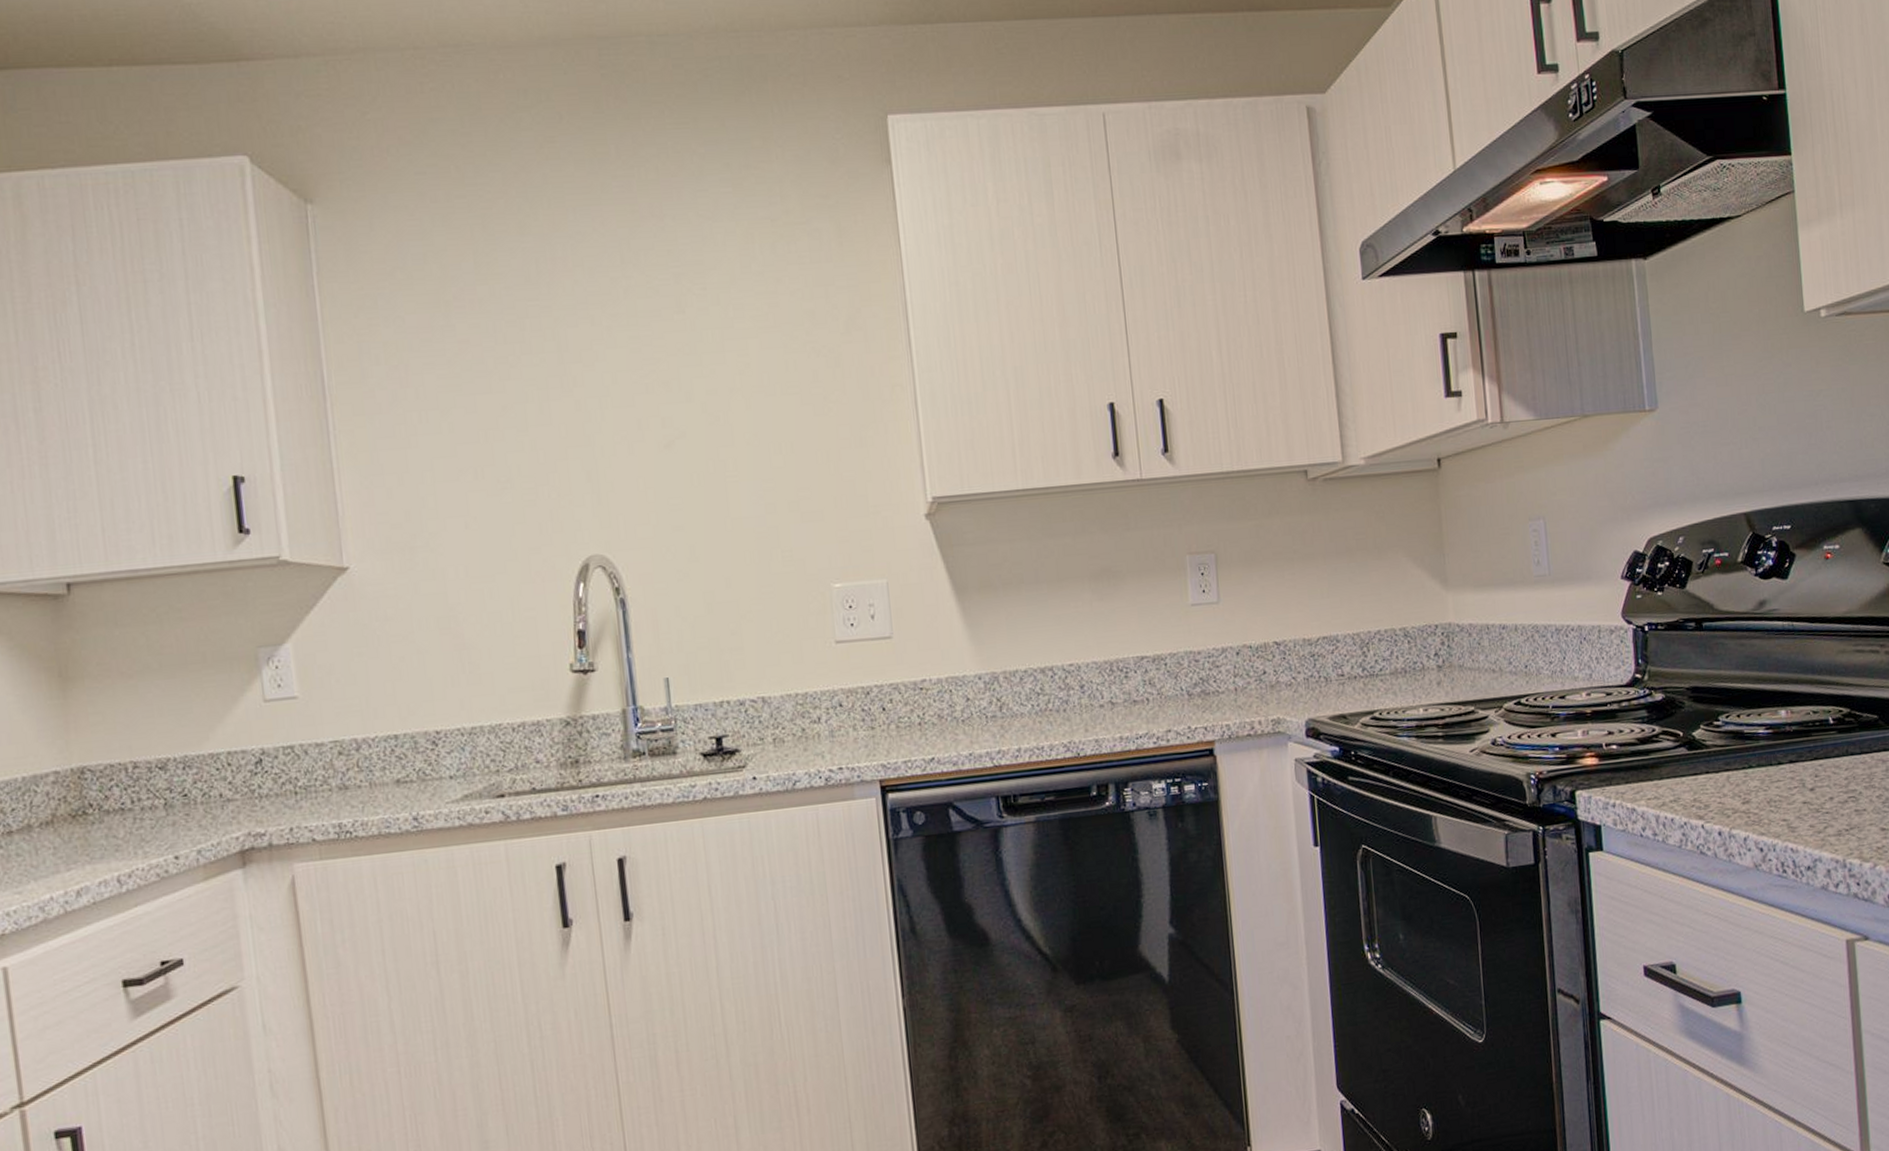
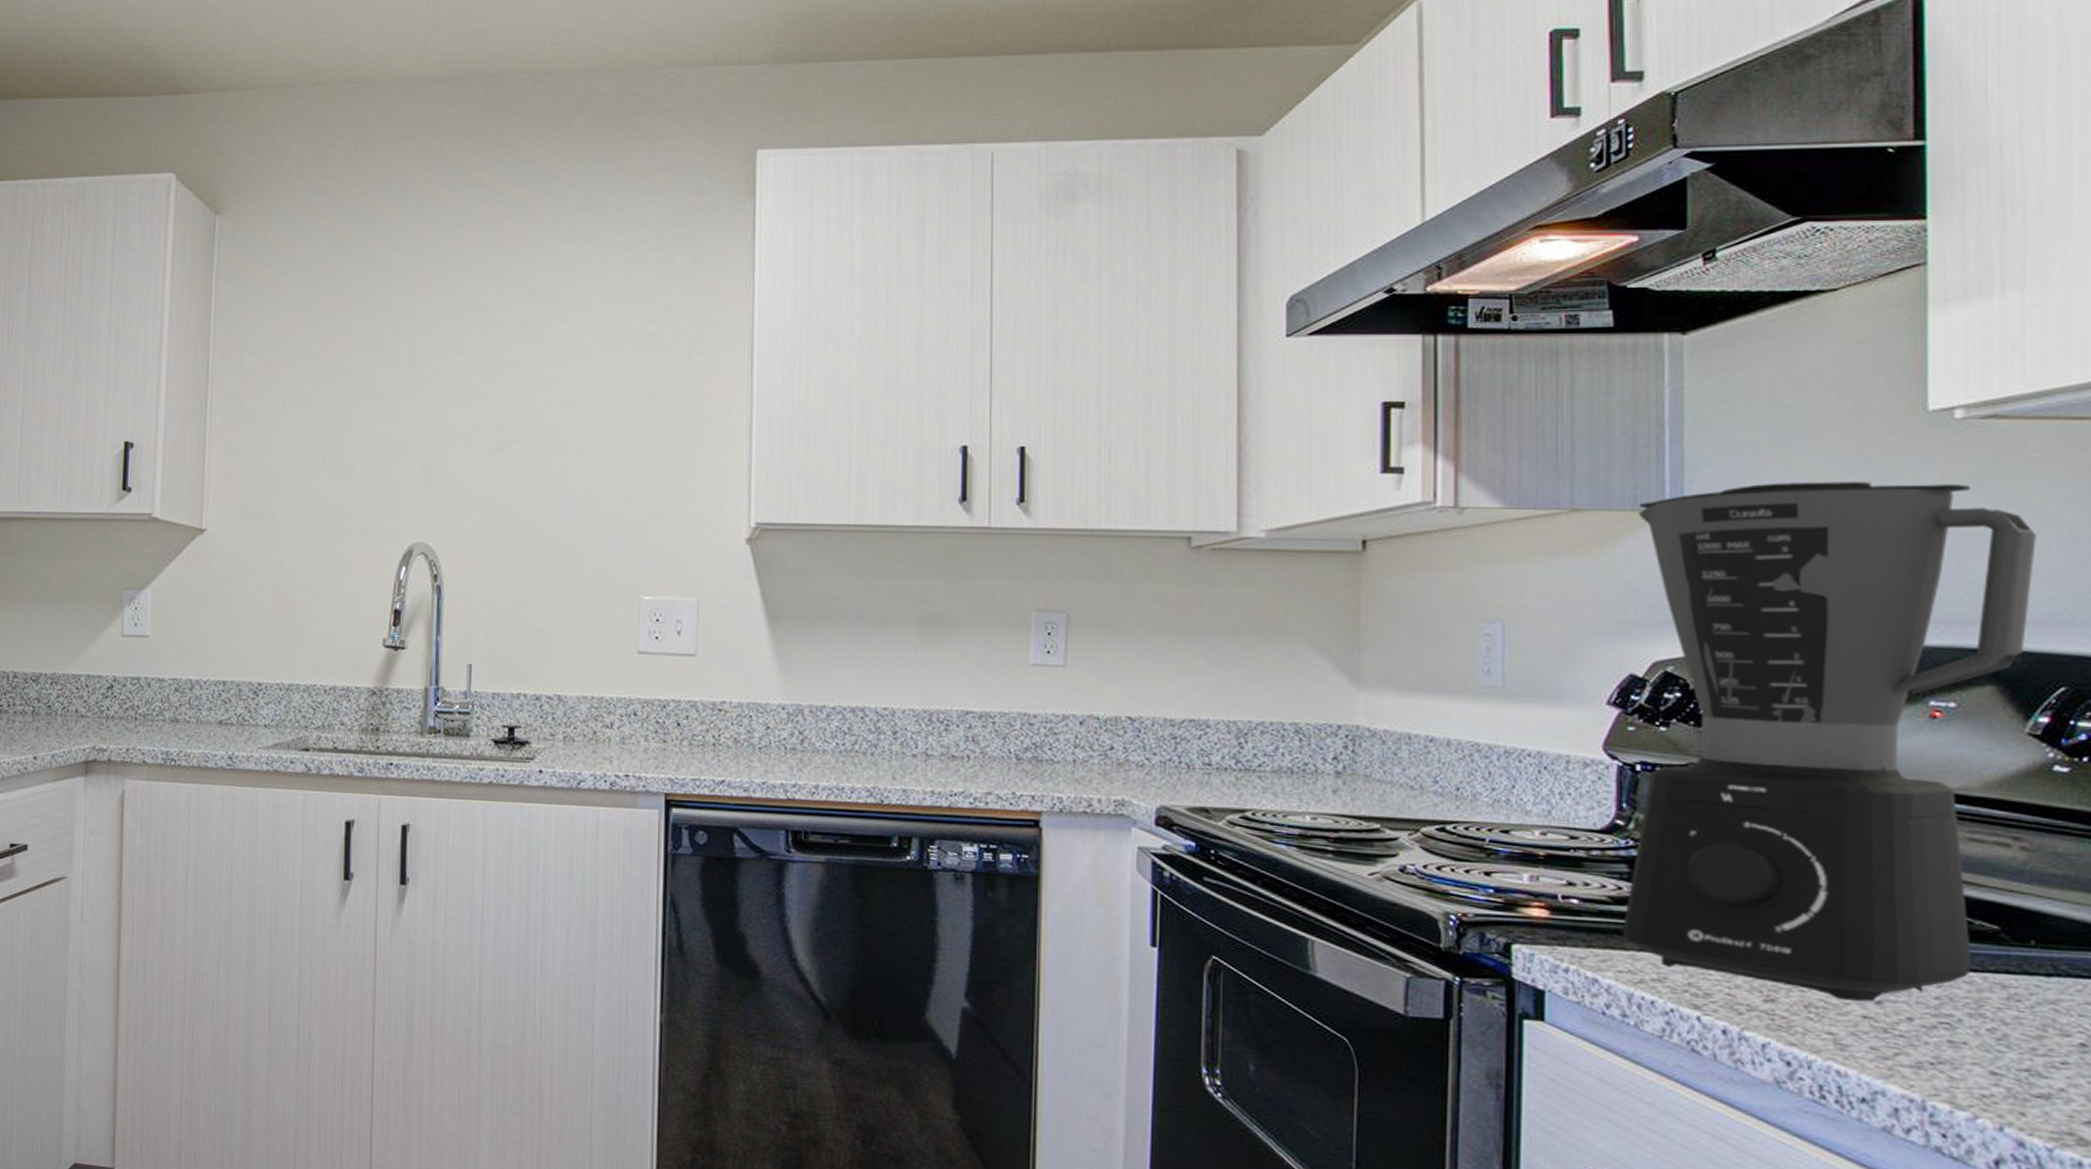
blender: none [1627,370,1877,793] -> present [1621,481,2036,1002]

